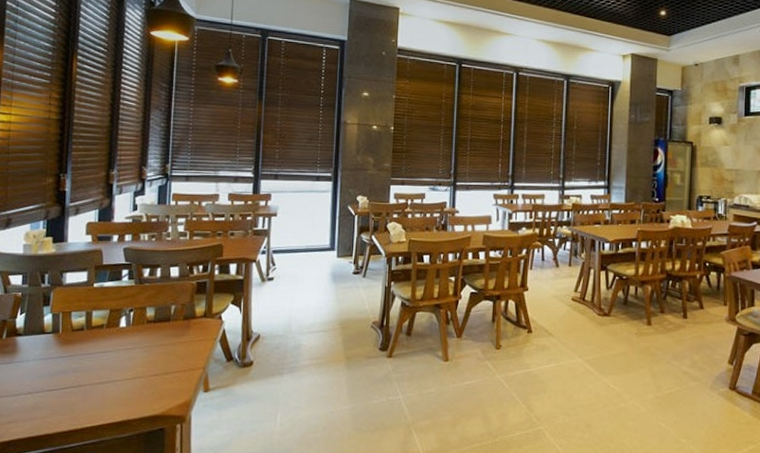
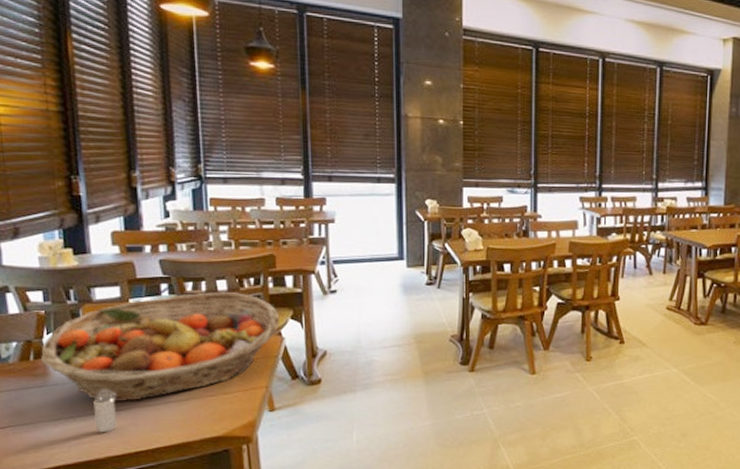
fruit basket: none [11,278,221,379] -> present [40,292,280,401]
shaker: none [49,367,71,409] -> present [93,390,117,433]

